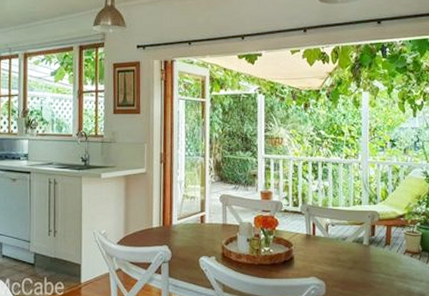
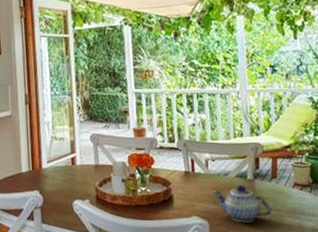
teapot: none [331,249,384,285] -> present [213,184,272,223]

